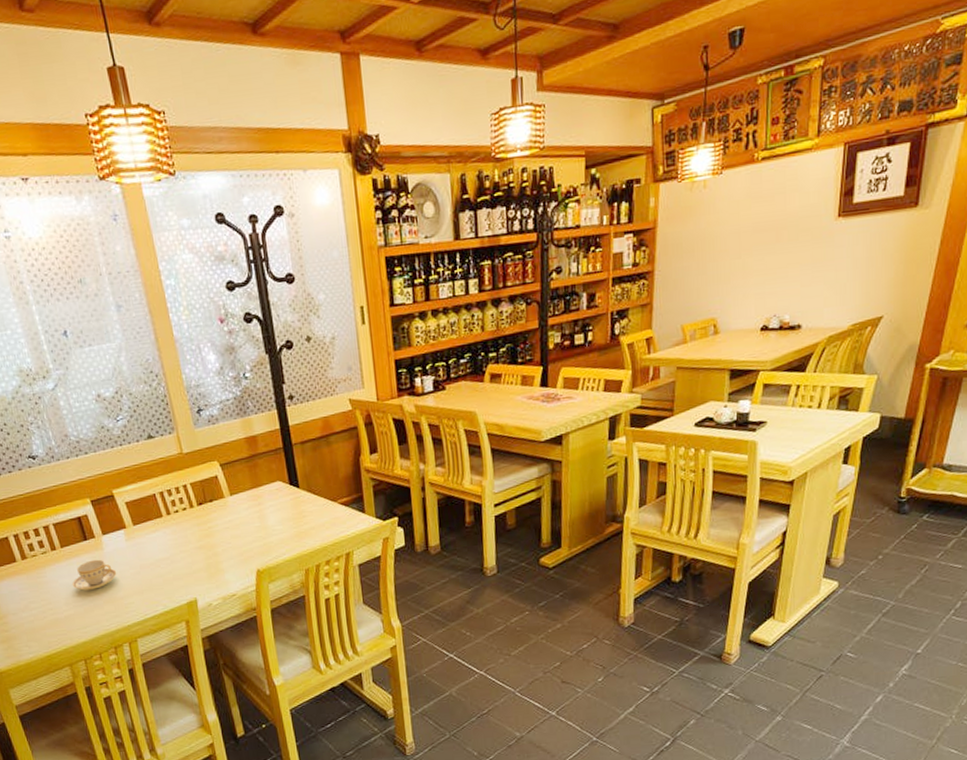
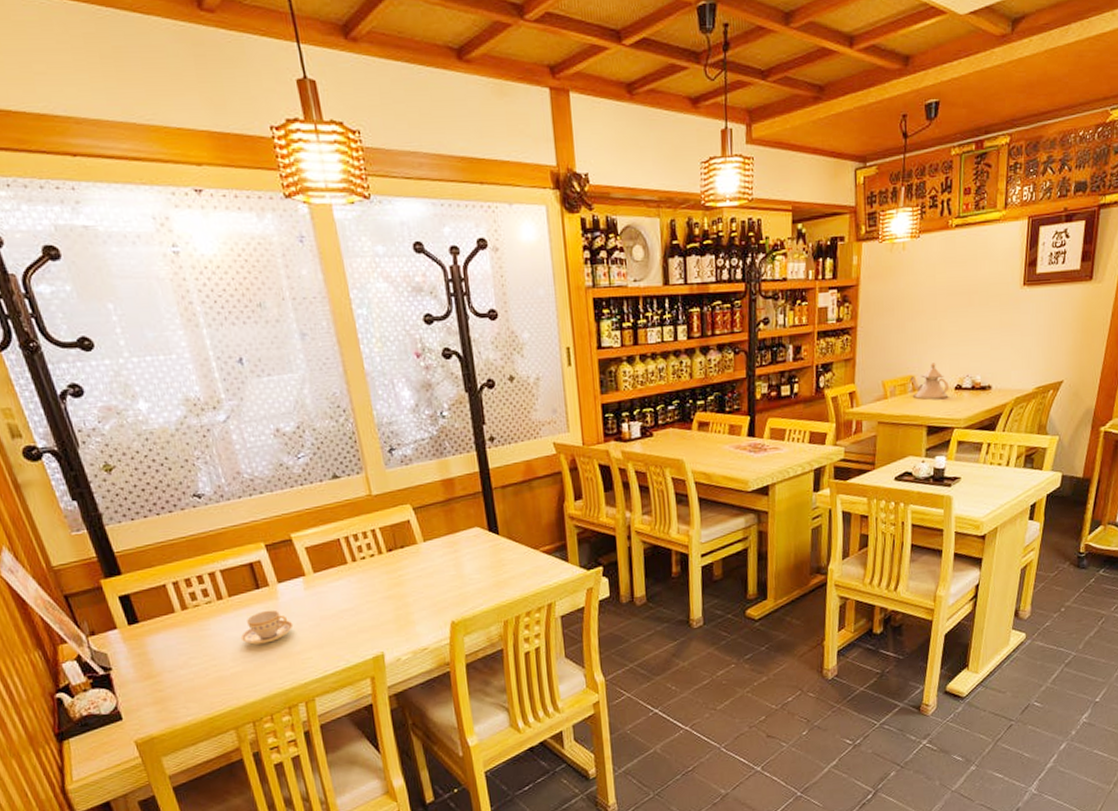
teapot: none [710,303,755,343] -> present [909,362,950,400]

